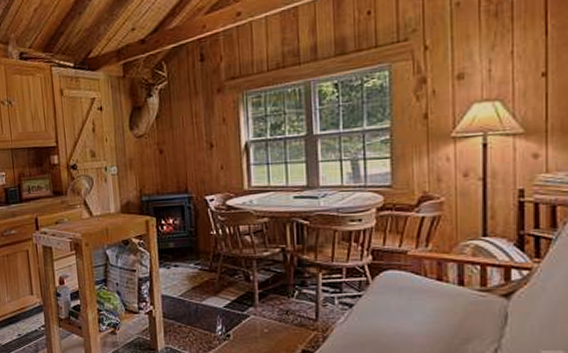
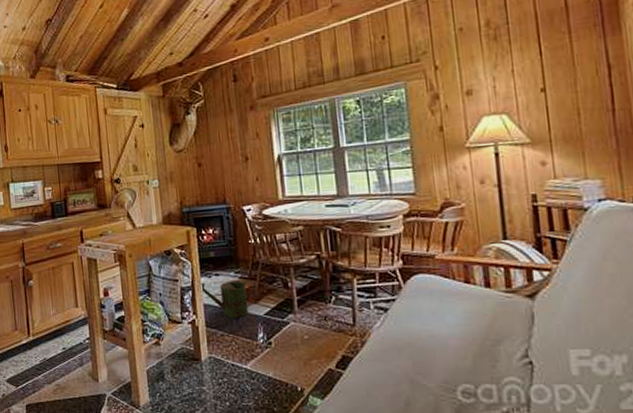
watering can: none [158,272,217,310] -> present [200,280,257,319]

